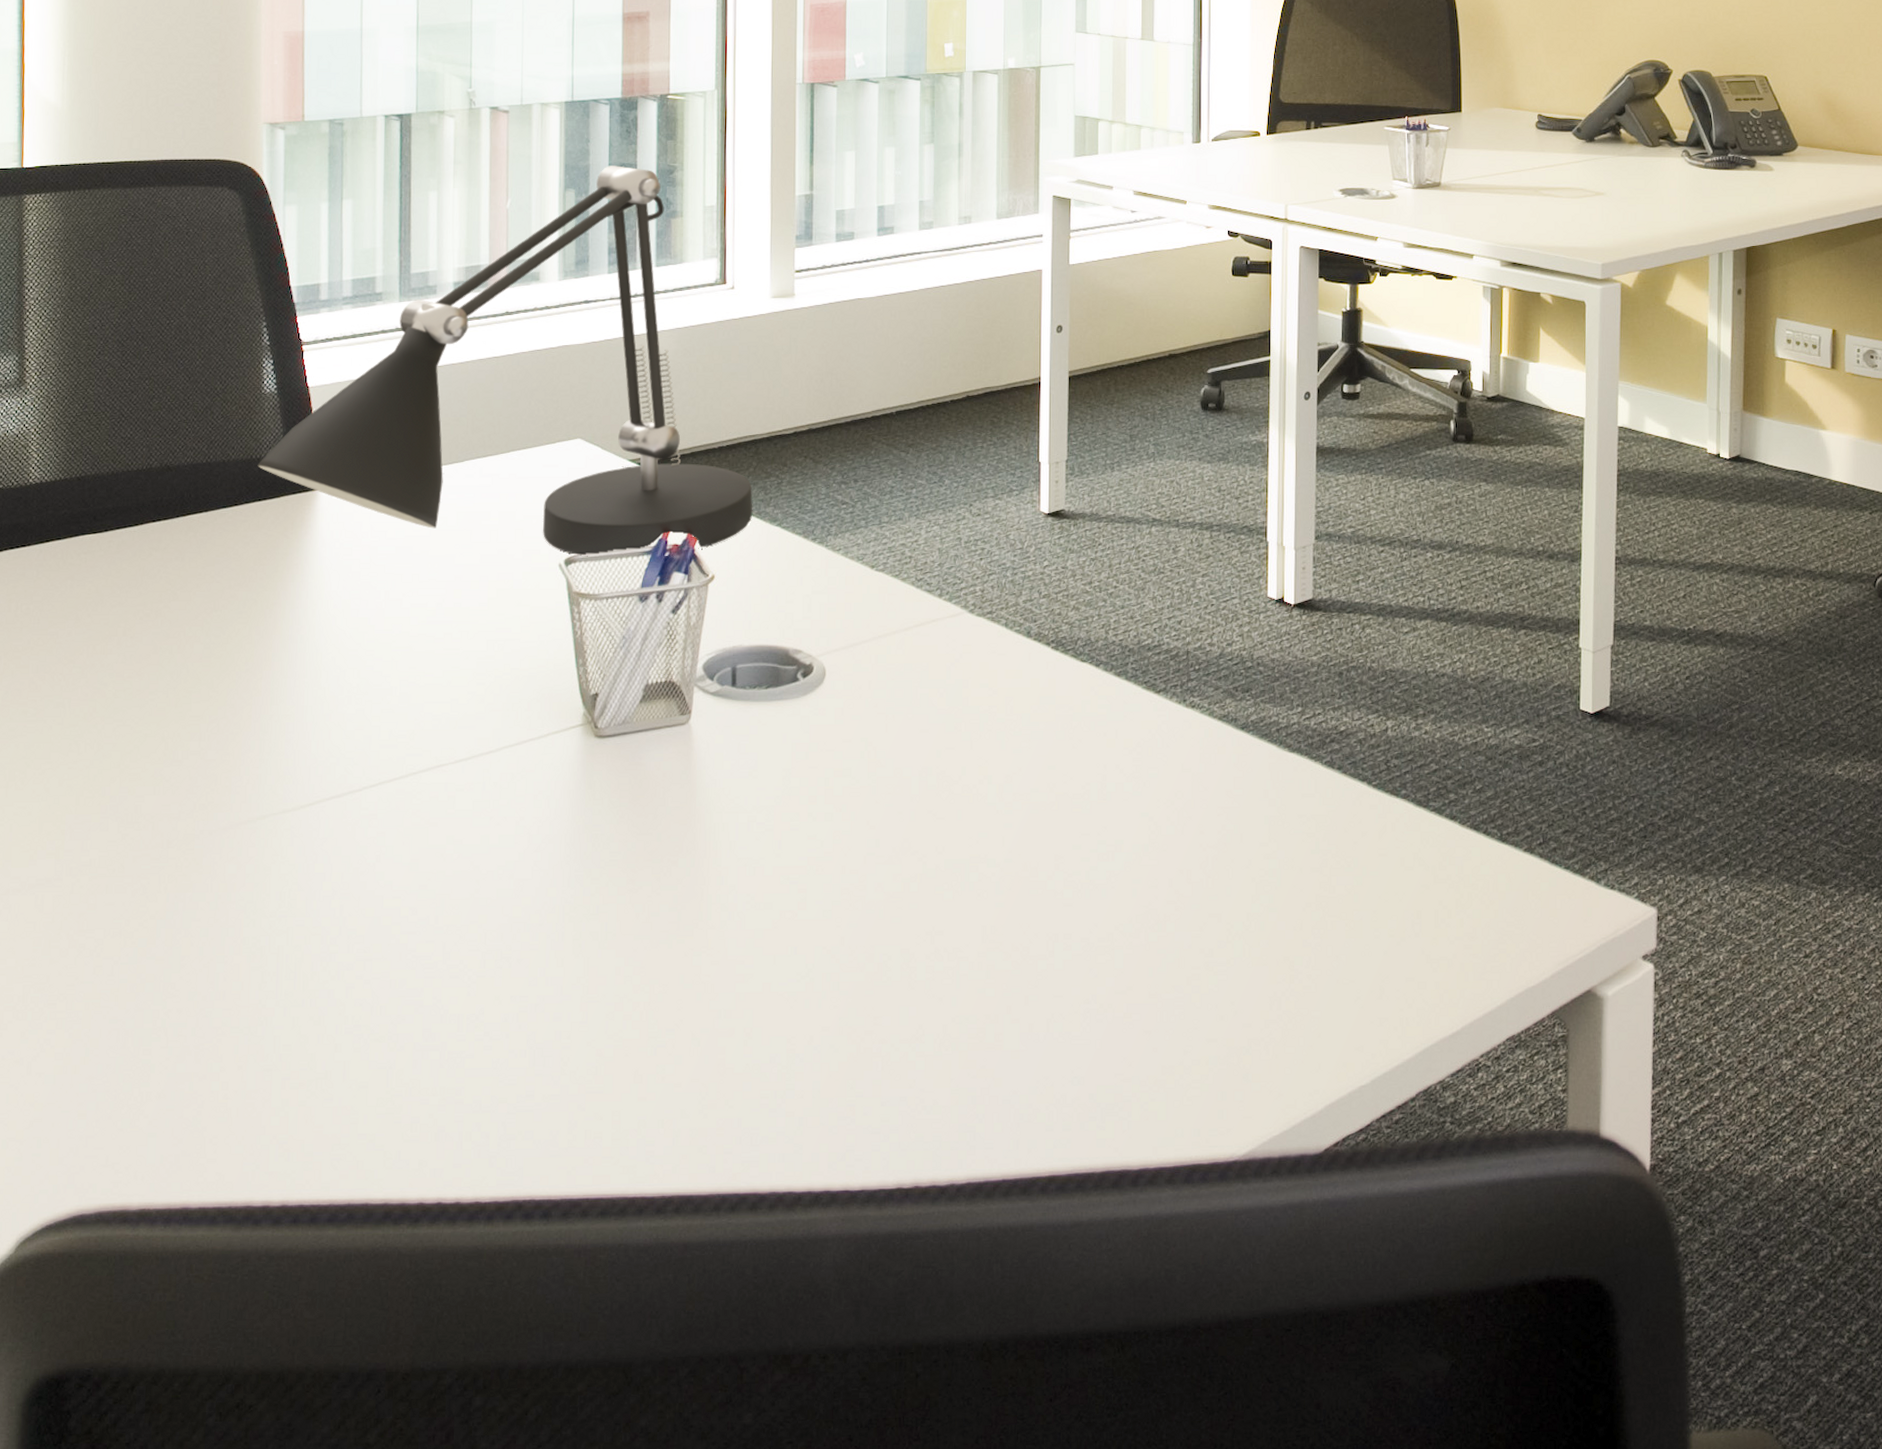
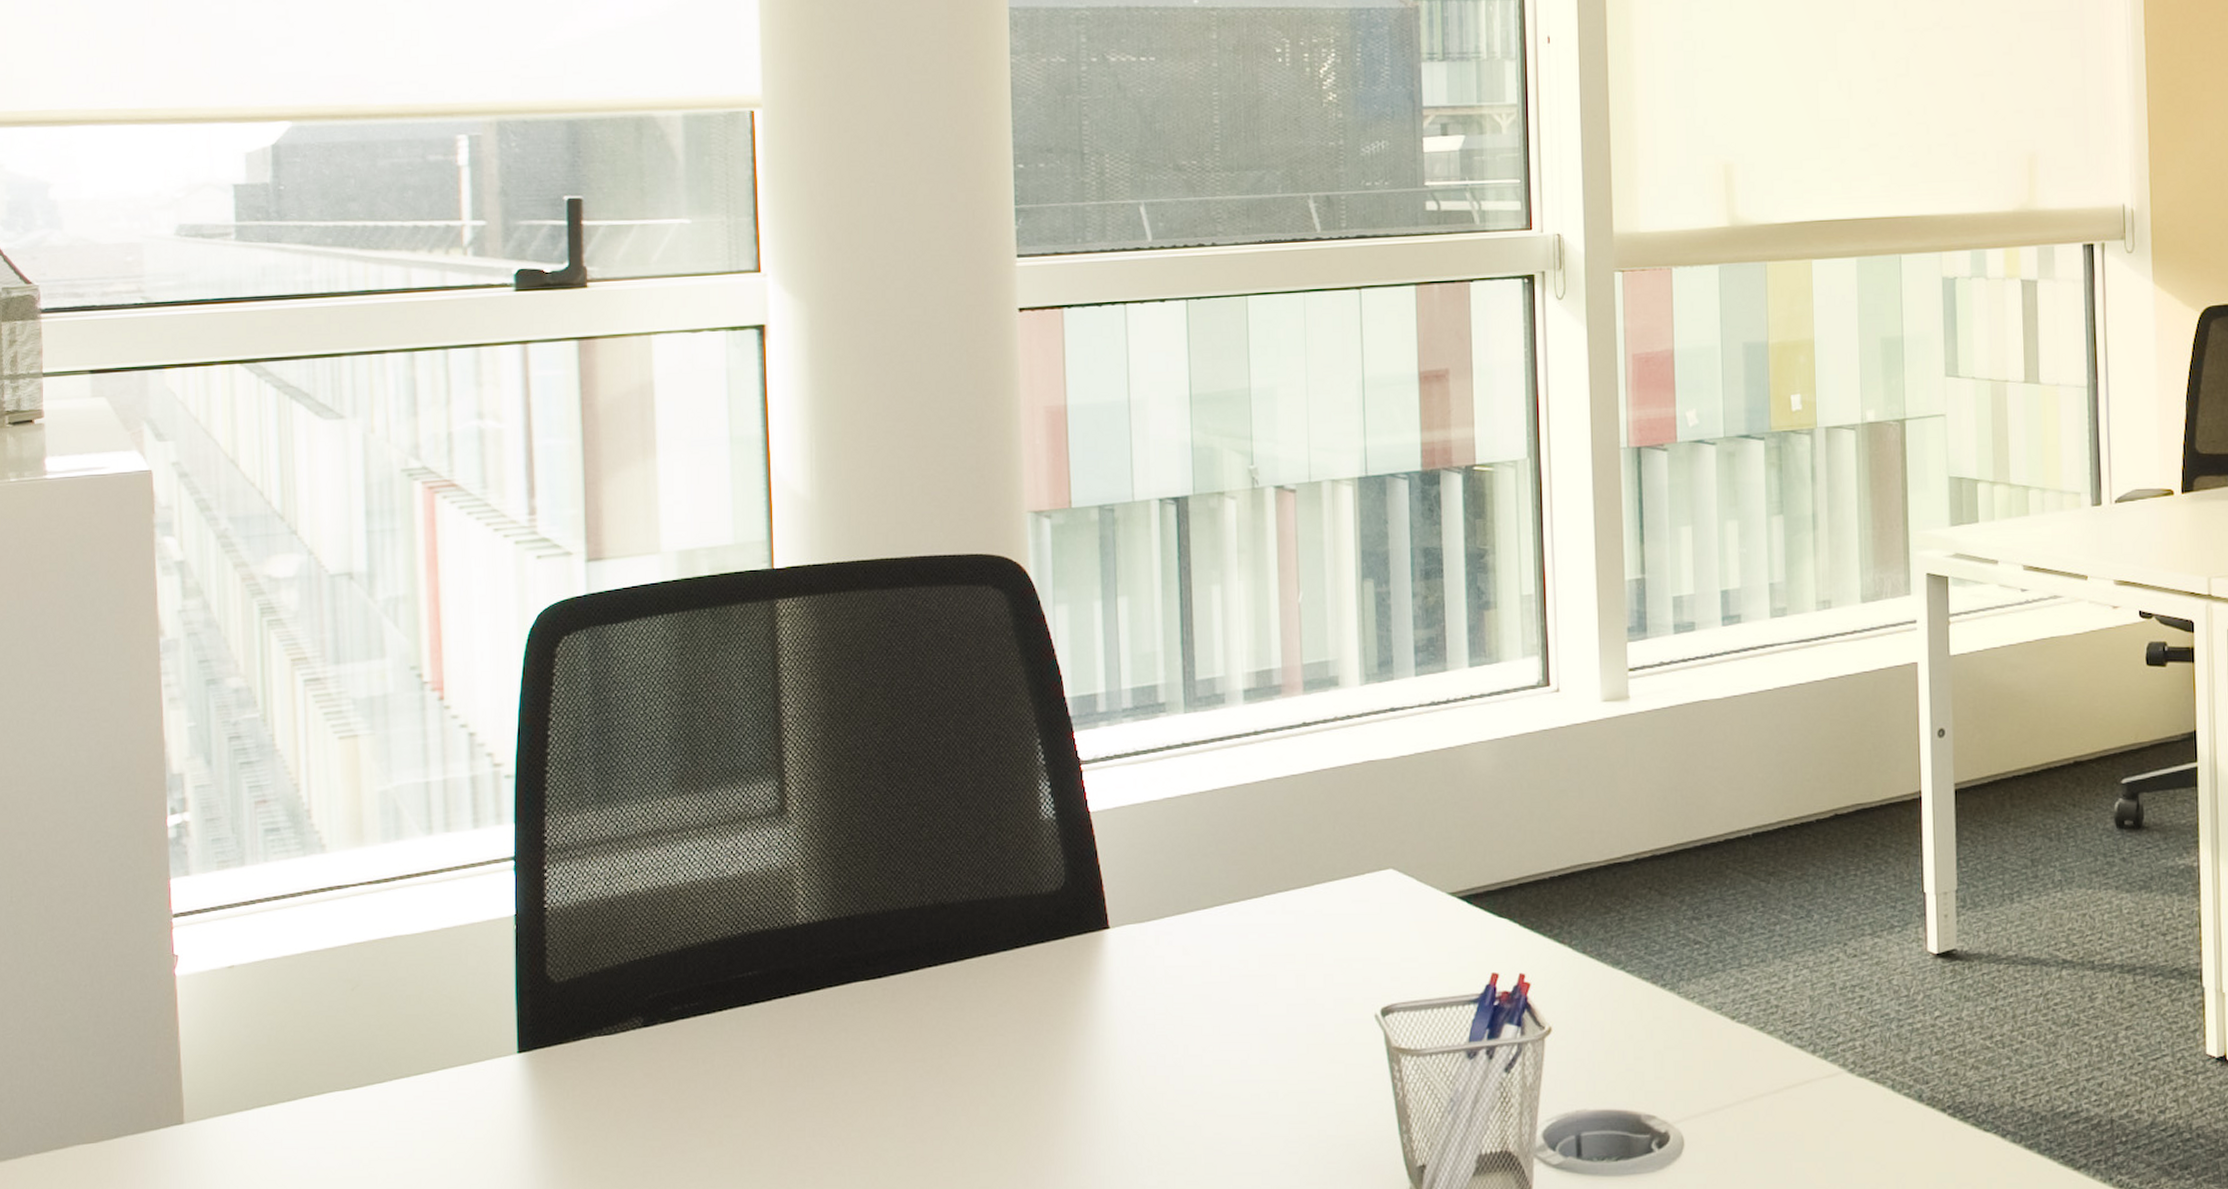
desk lamp: present [257,166,753,557] -> none [1038,550,1592,1006]

